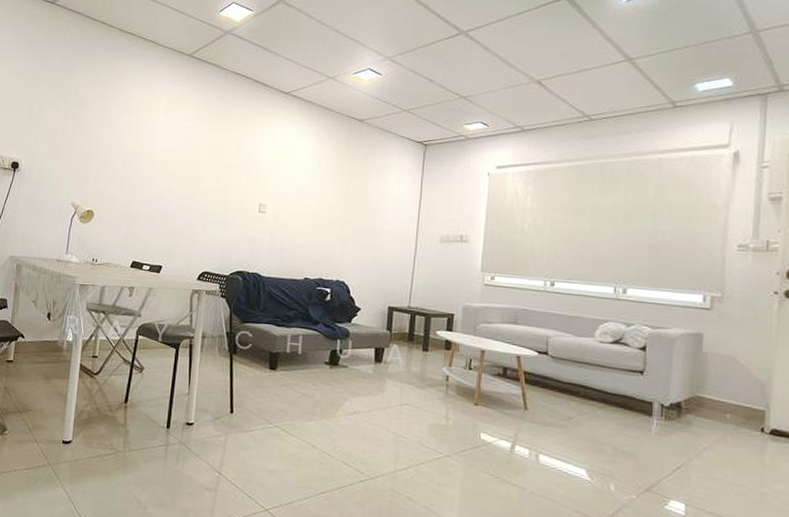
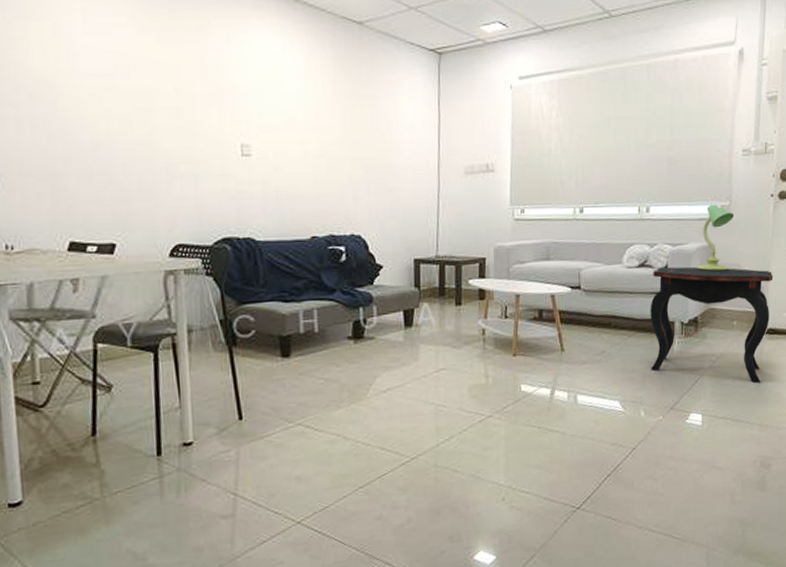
side table: none [624,346,779,486] -> present [650,266,774,383]
table lamp: none [681,294,728,361] -> present [697,204,735,272]

